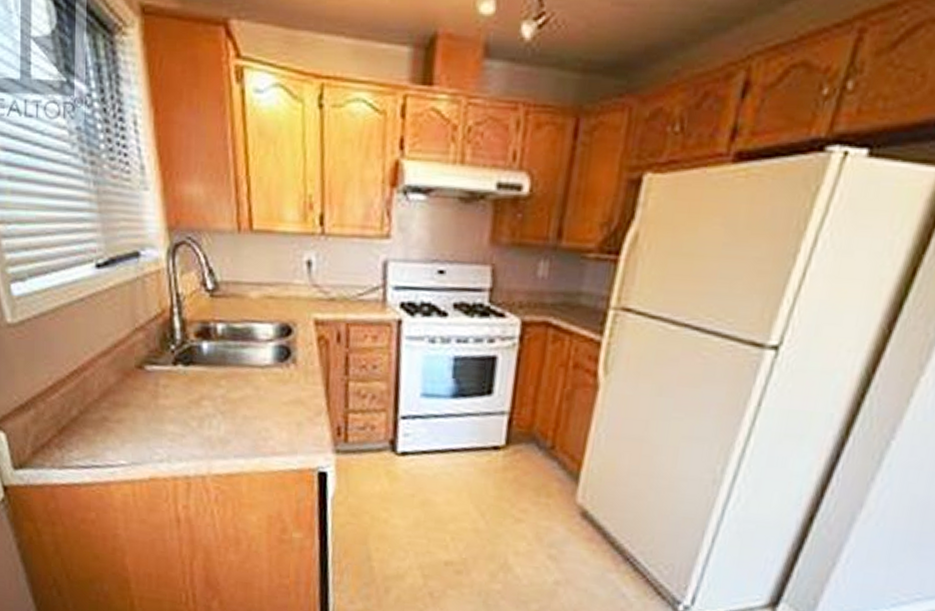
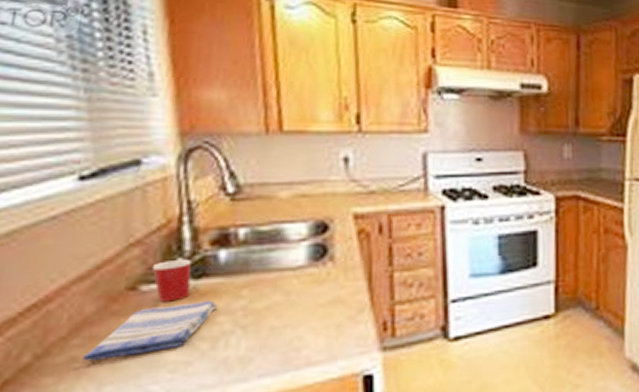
dish towel: none [110,385,202,423] -> present [82,300,217,361]
mug: none [153,346,182,383] -> present [152,259,192,302]

